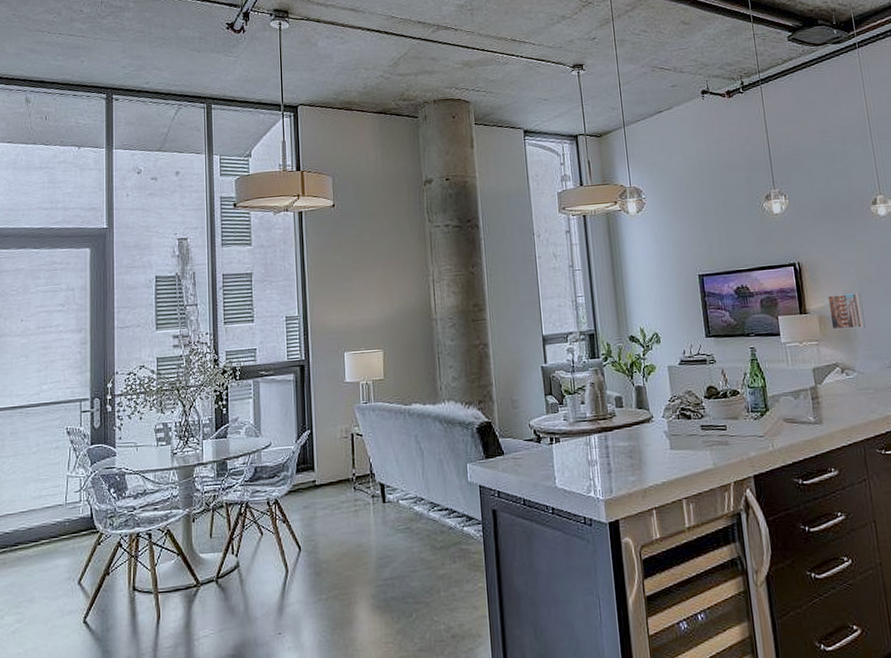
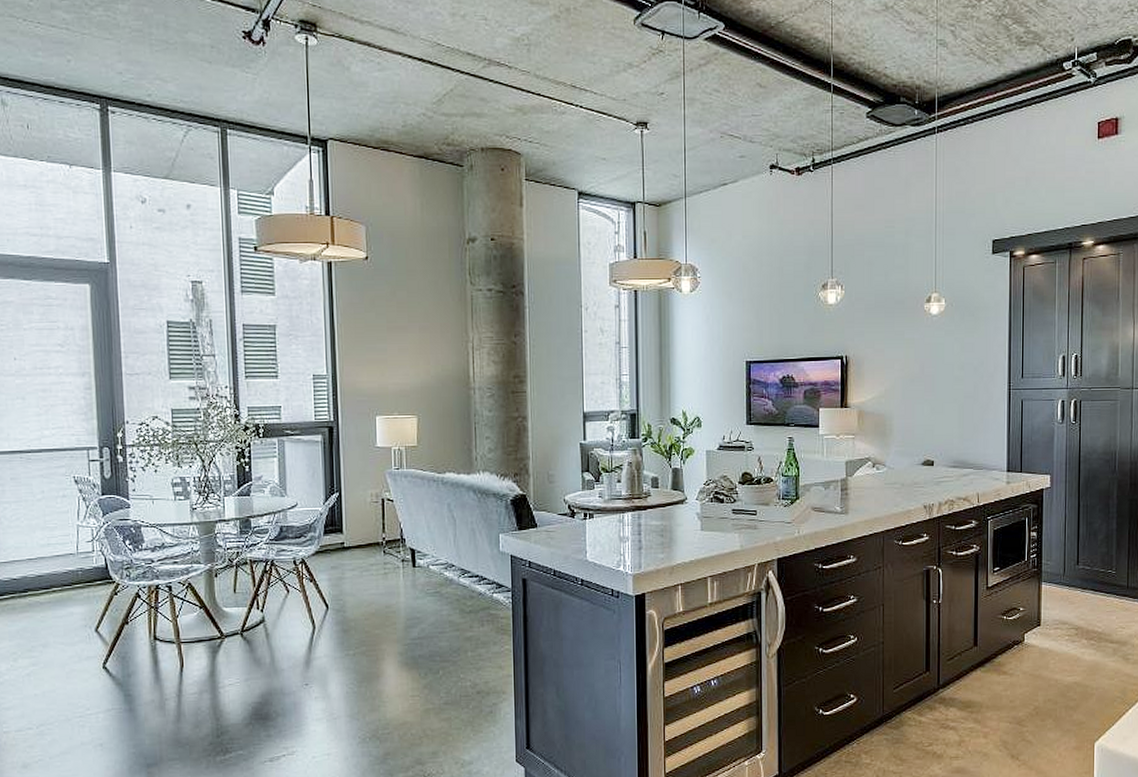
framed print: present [827,293,866,330] -> none [869,391,902,425]

